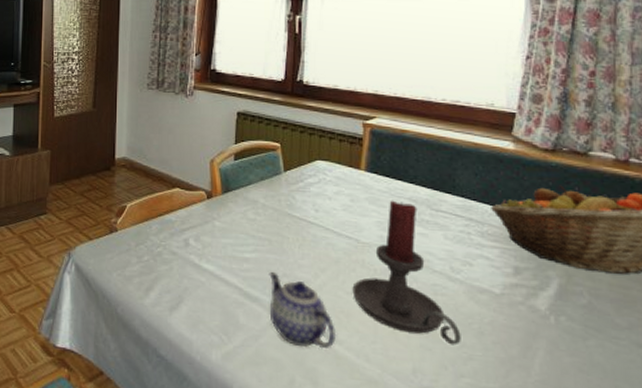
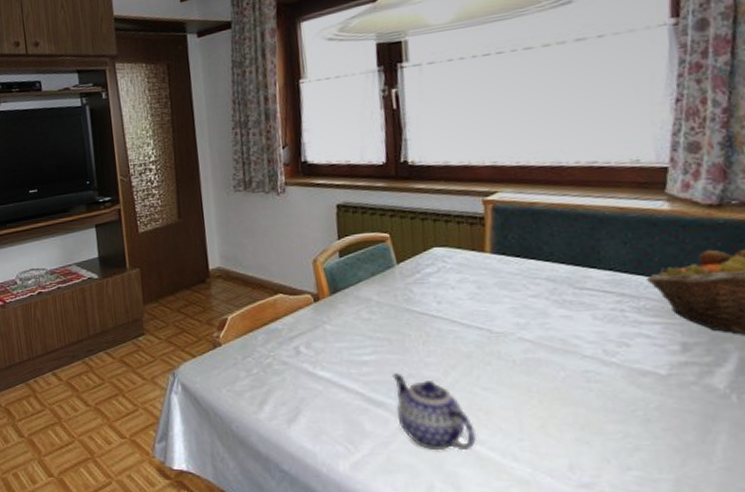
candle holder: present [352,200,461,345] -> none [489,282,624,436]

